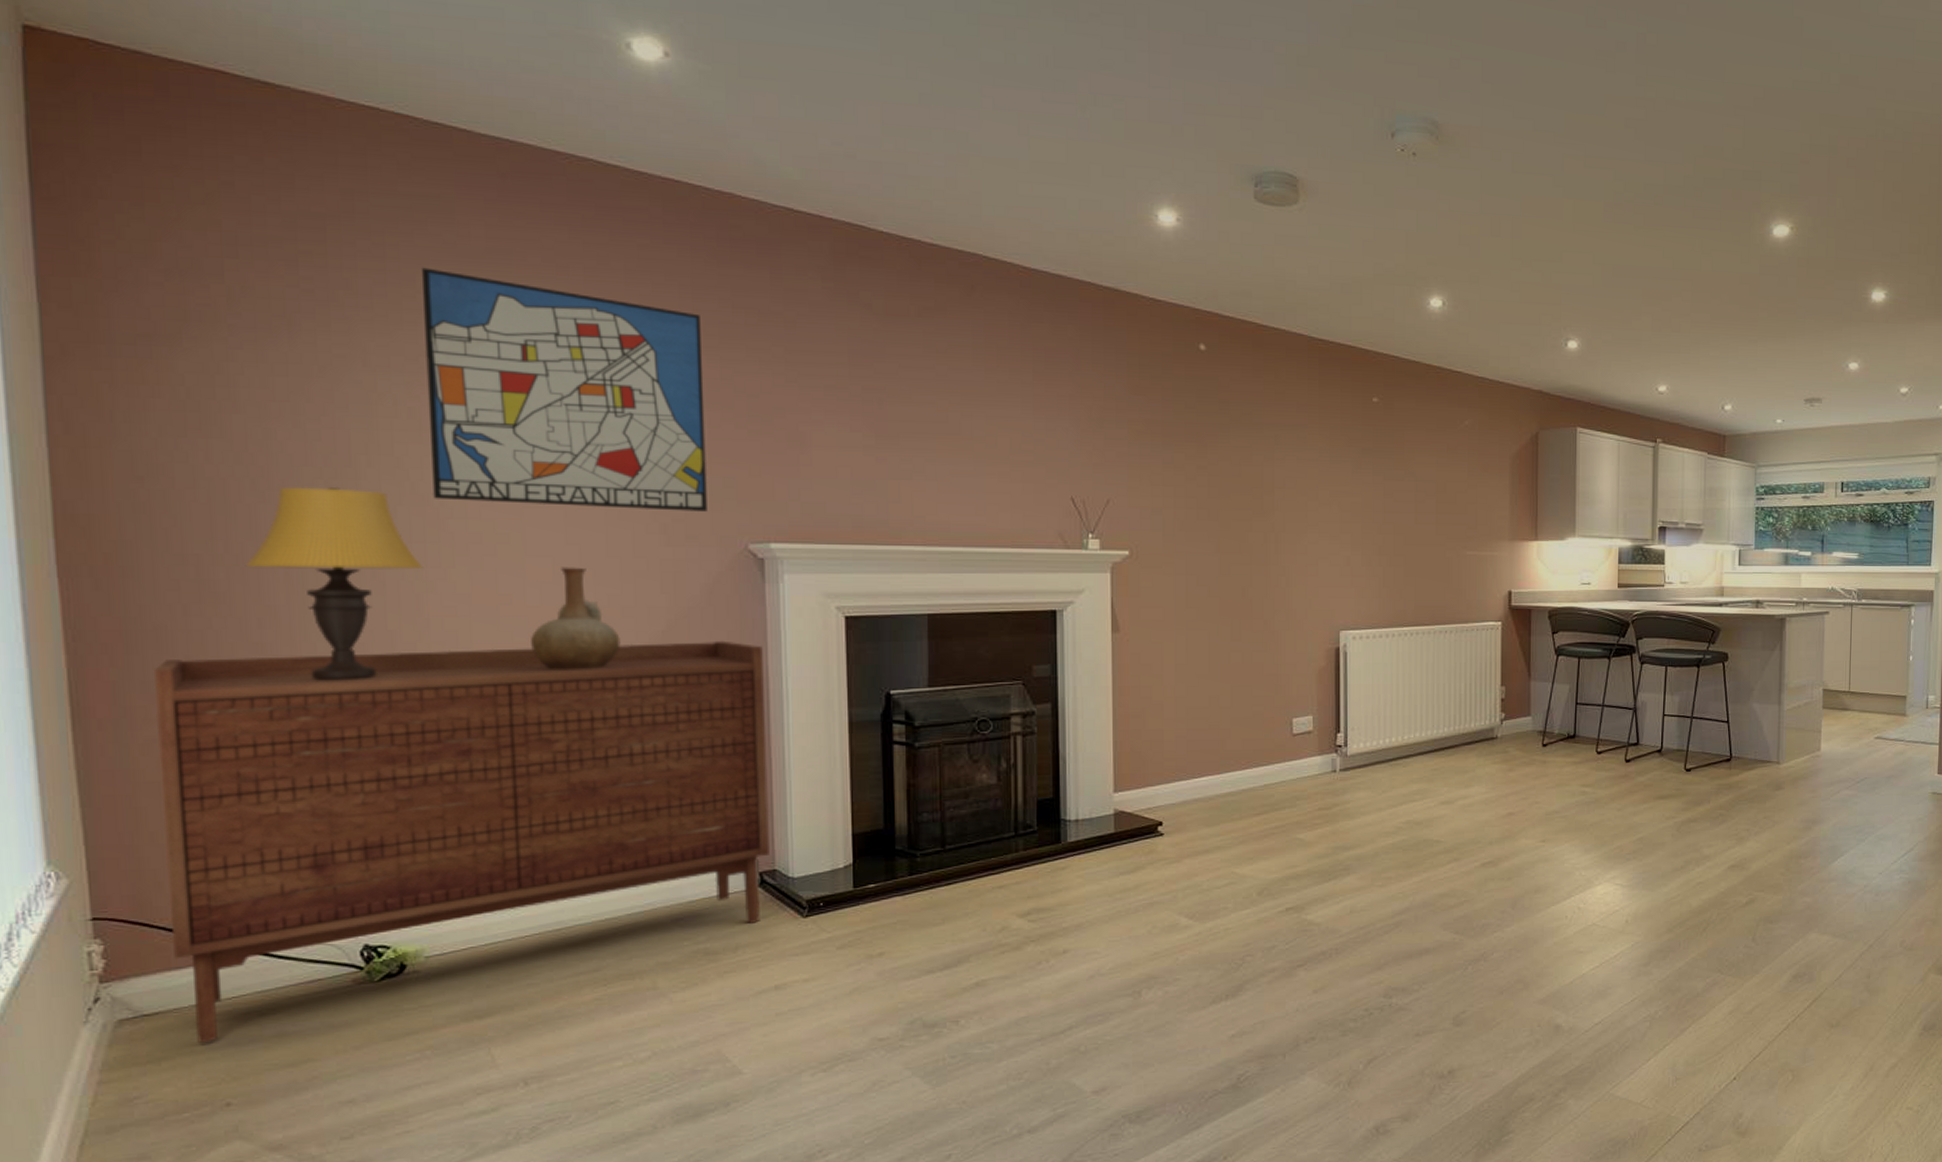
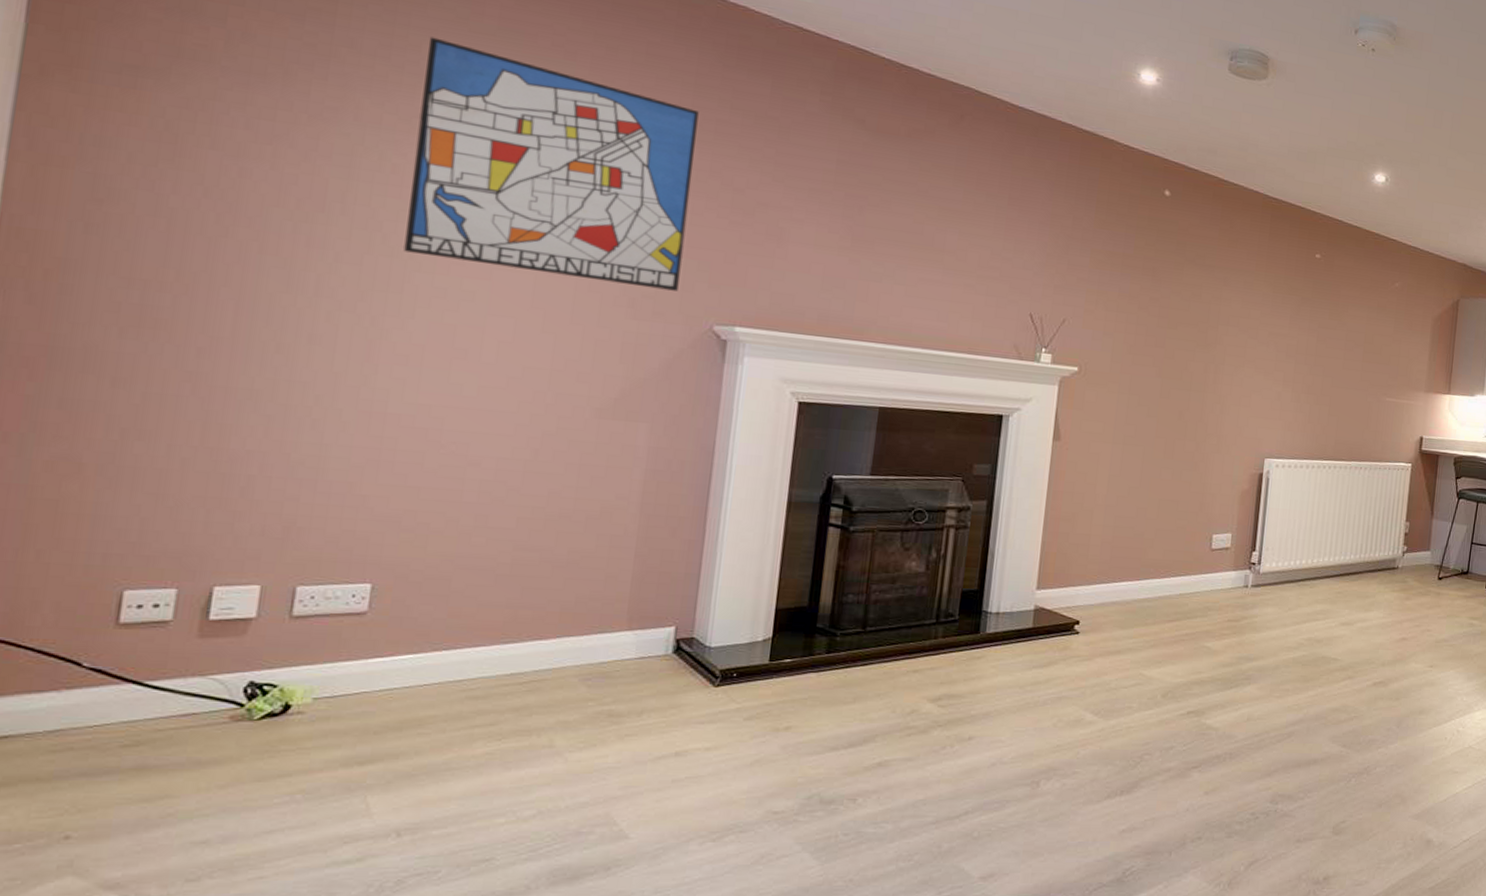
sideboard: present [155,640,770,1043] -> none [37,379,713,771]
table lamp: present [245,486,424,681] -> none [194,224,382,417]
vase: present [531,567,621,670] -> none [479,328,572,429]

